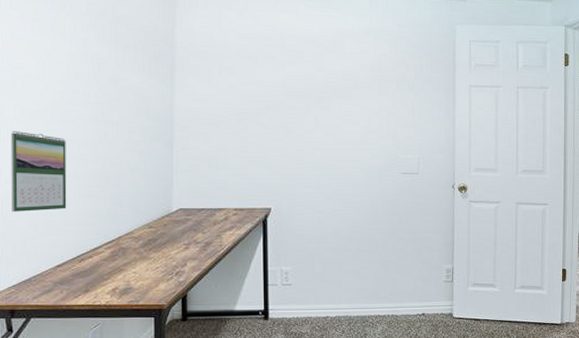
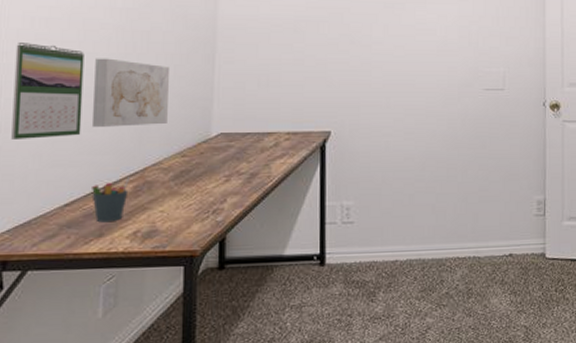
wall art: none [74,144,136,202] -> present [91,58,169,127]
pen holder: none [78,244,109,281] -> present [92,177,131,223]

